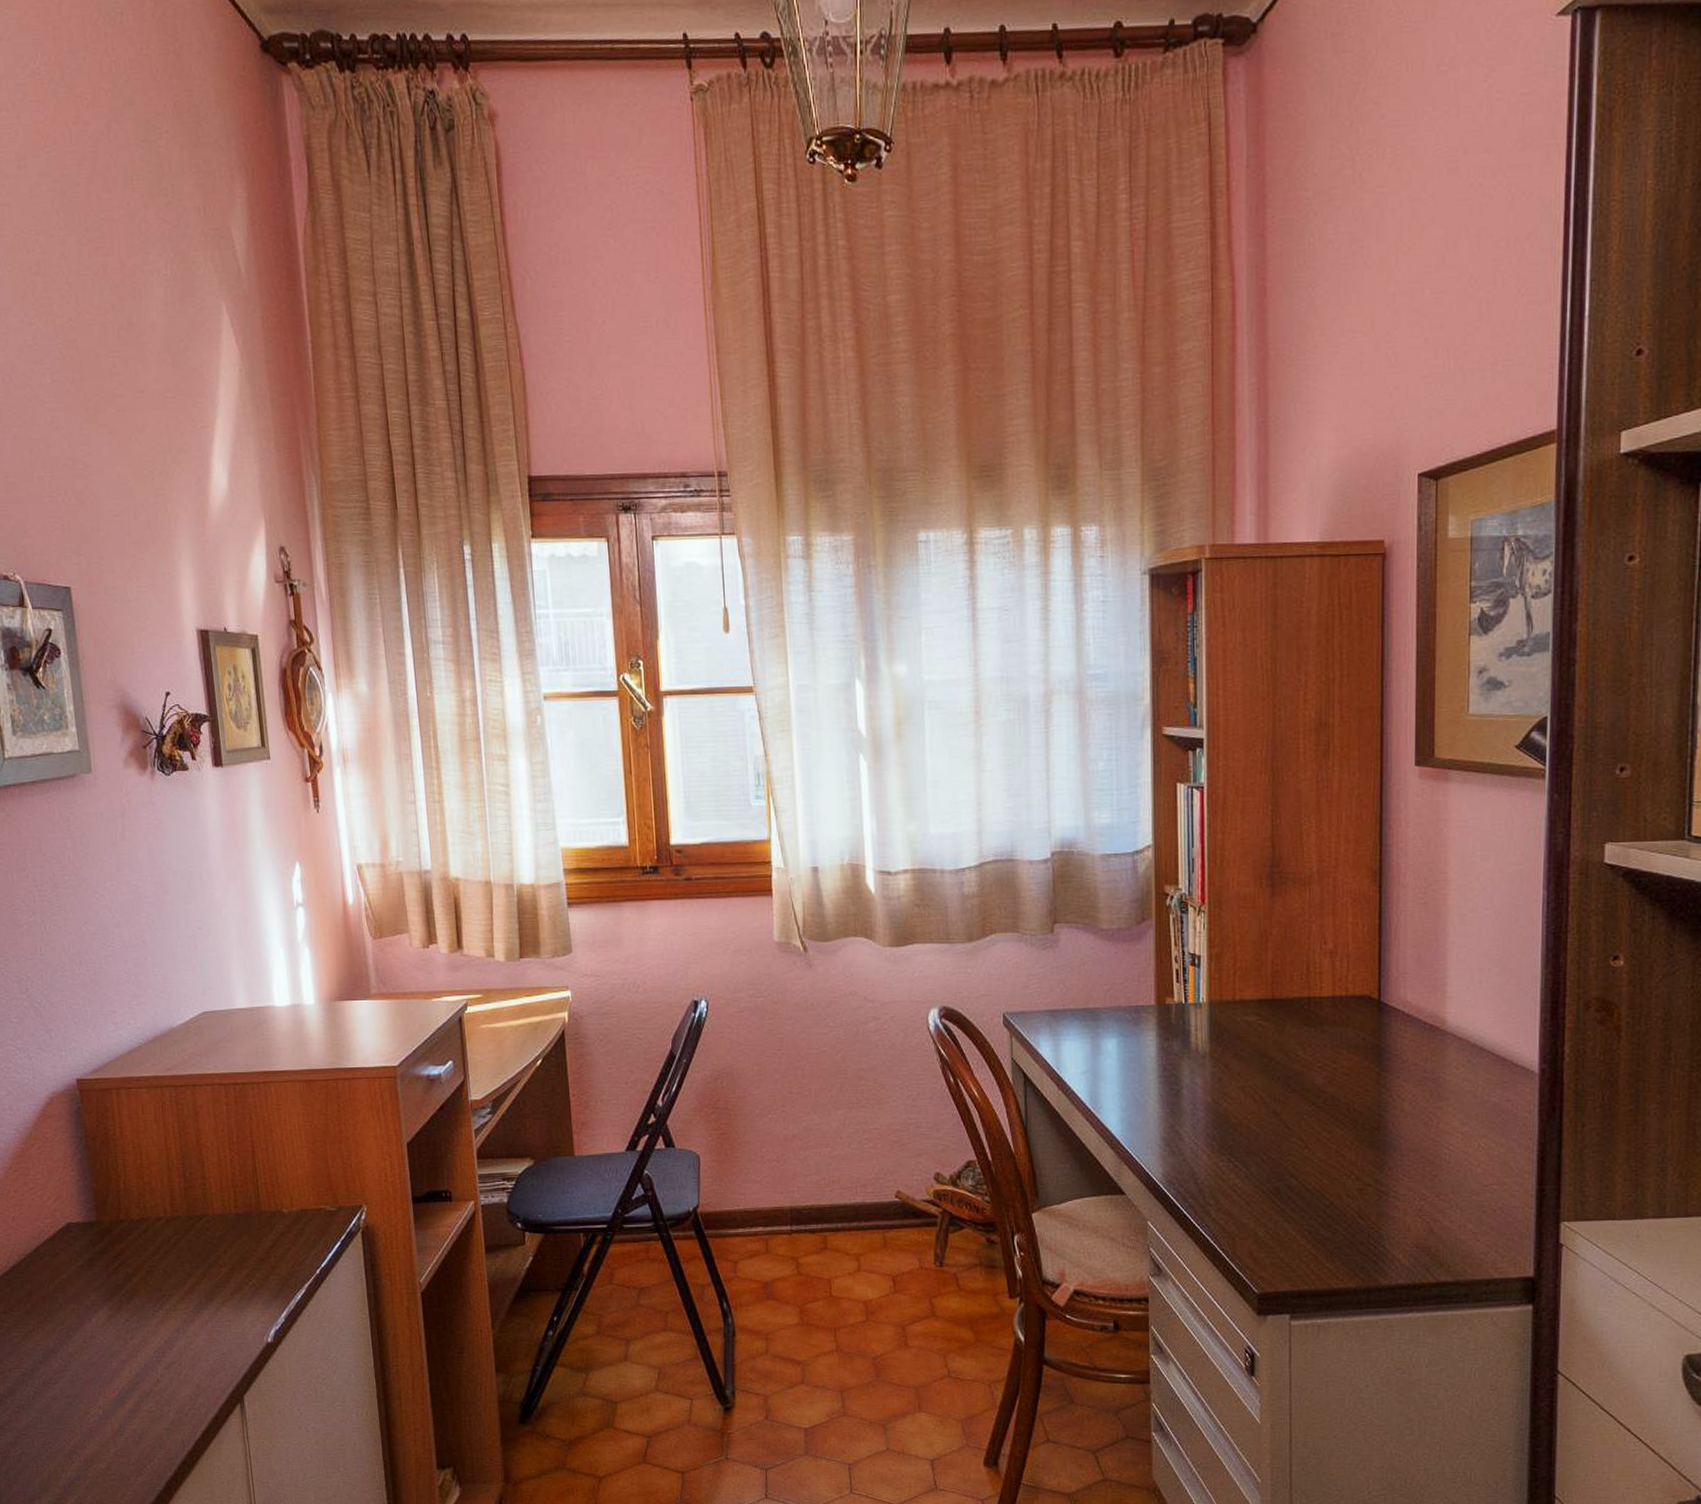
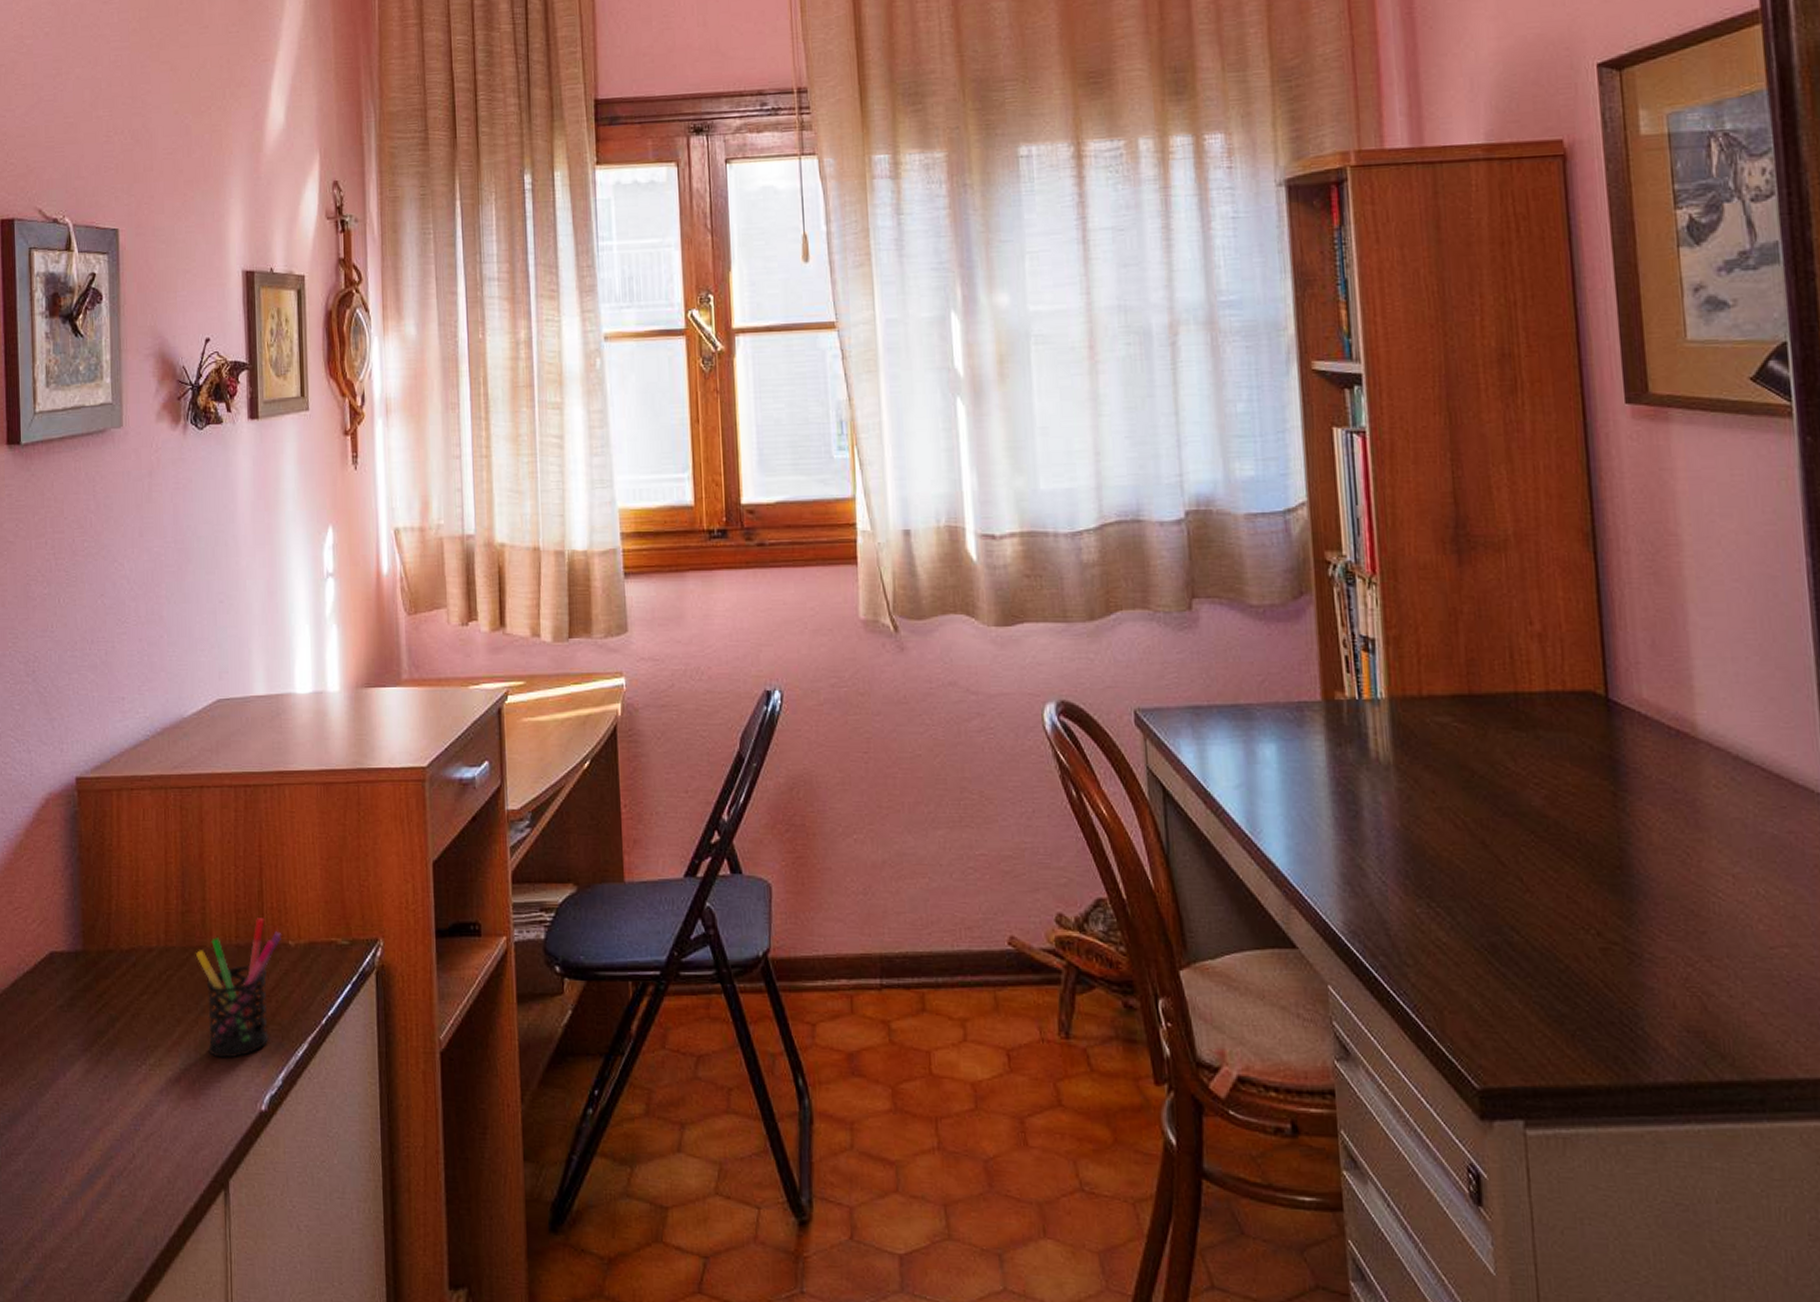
pen holder: none [199,1191,276,1303] -> present [195,918,281,1058]

